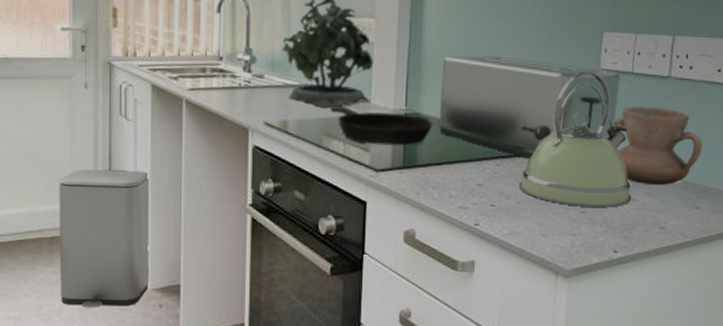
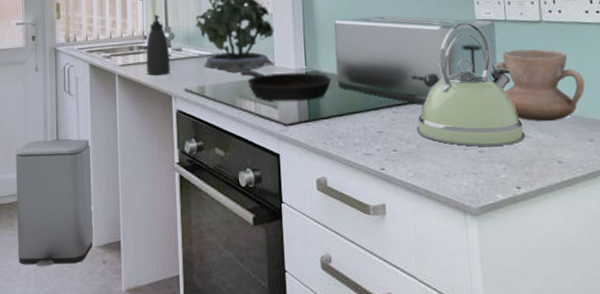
soap dispenser: none [219,32,249,104] -> present [145,14,170,75]

